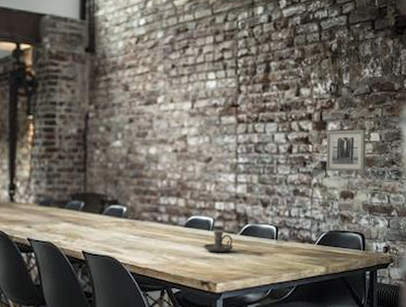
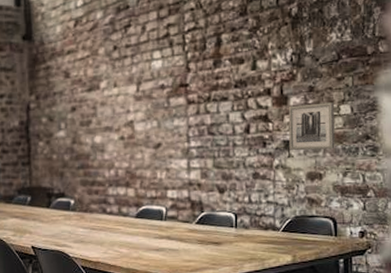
candle holder: present [204,231,233,253] -> none [157,221,189,244]

